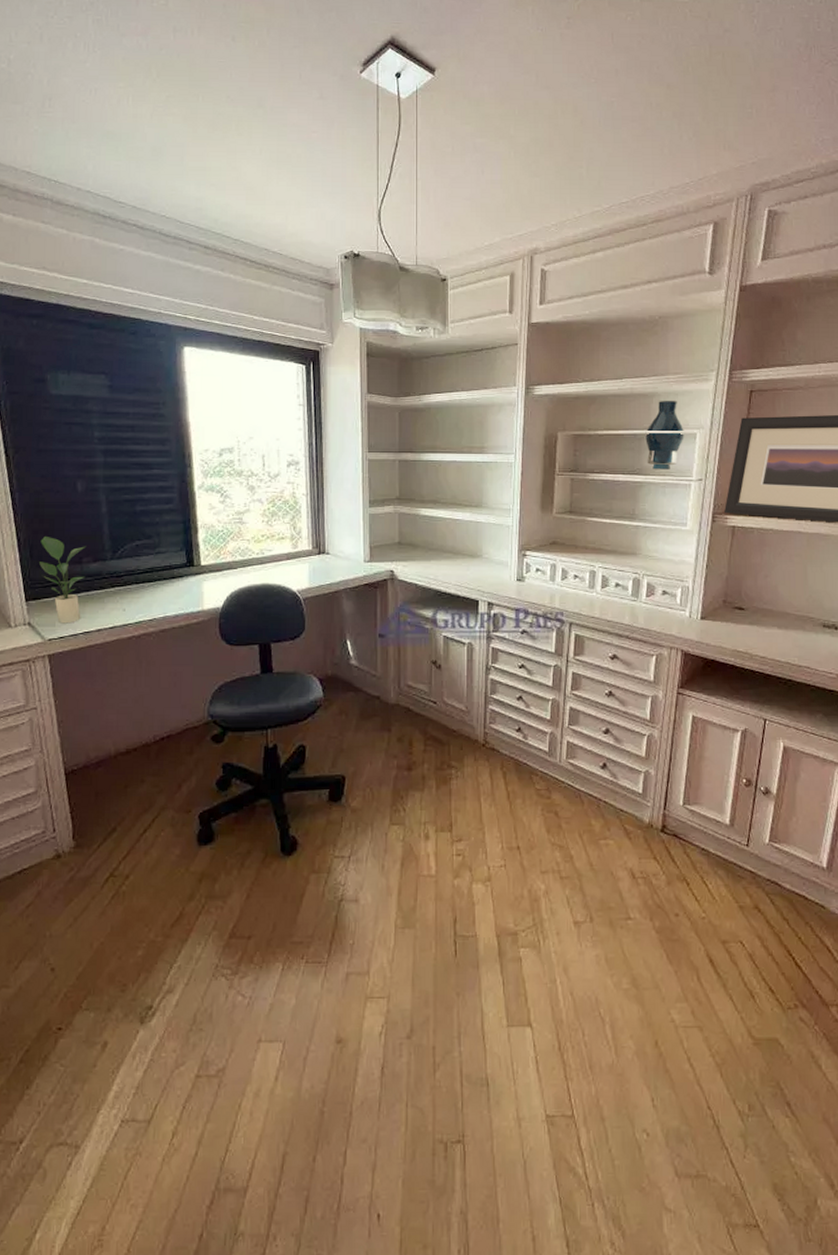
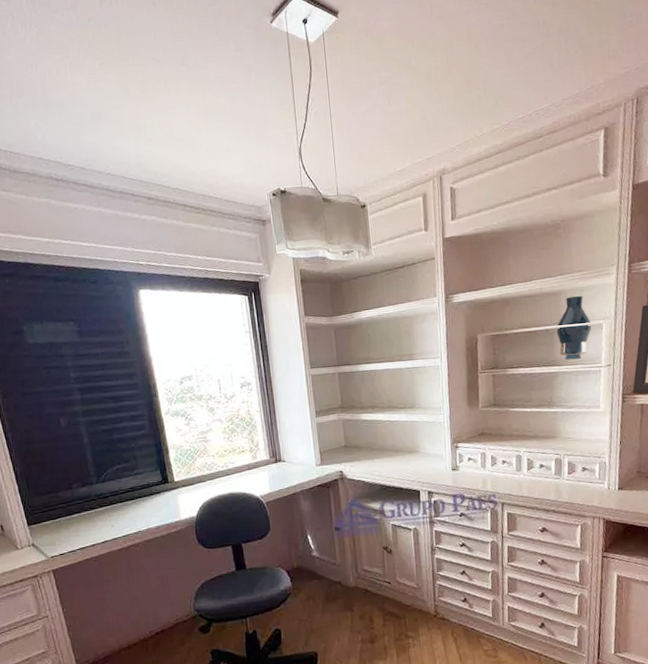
potted plant: present [39,535,87,624] -> none [34,468,77,543]

